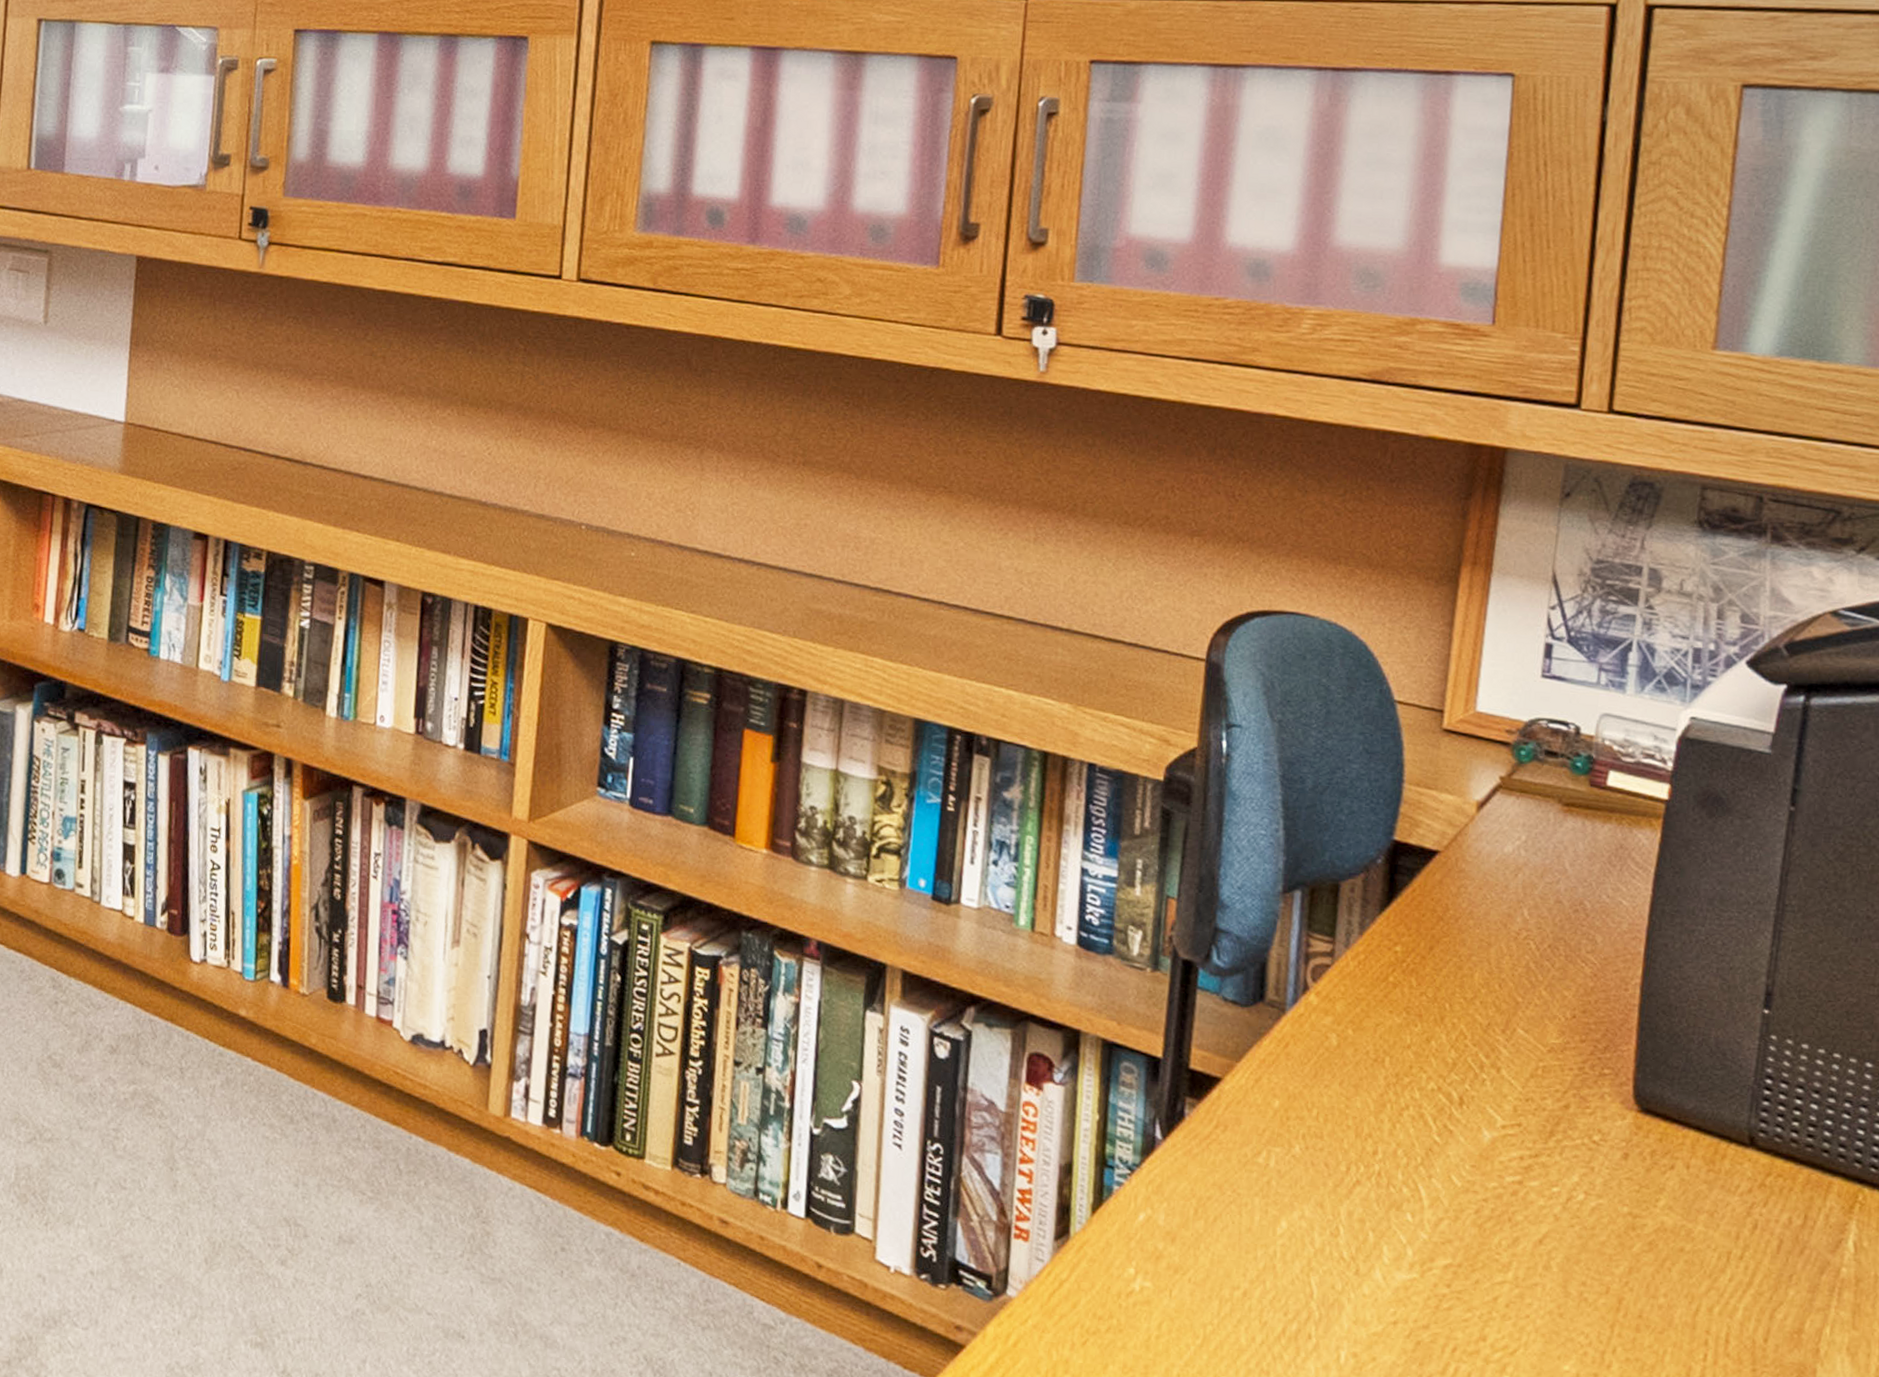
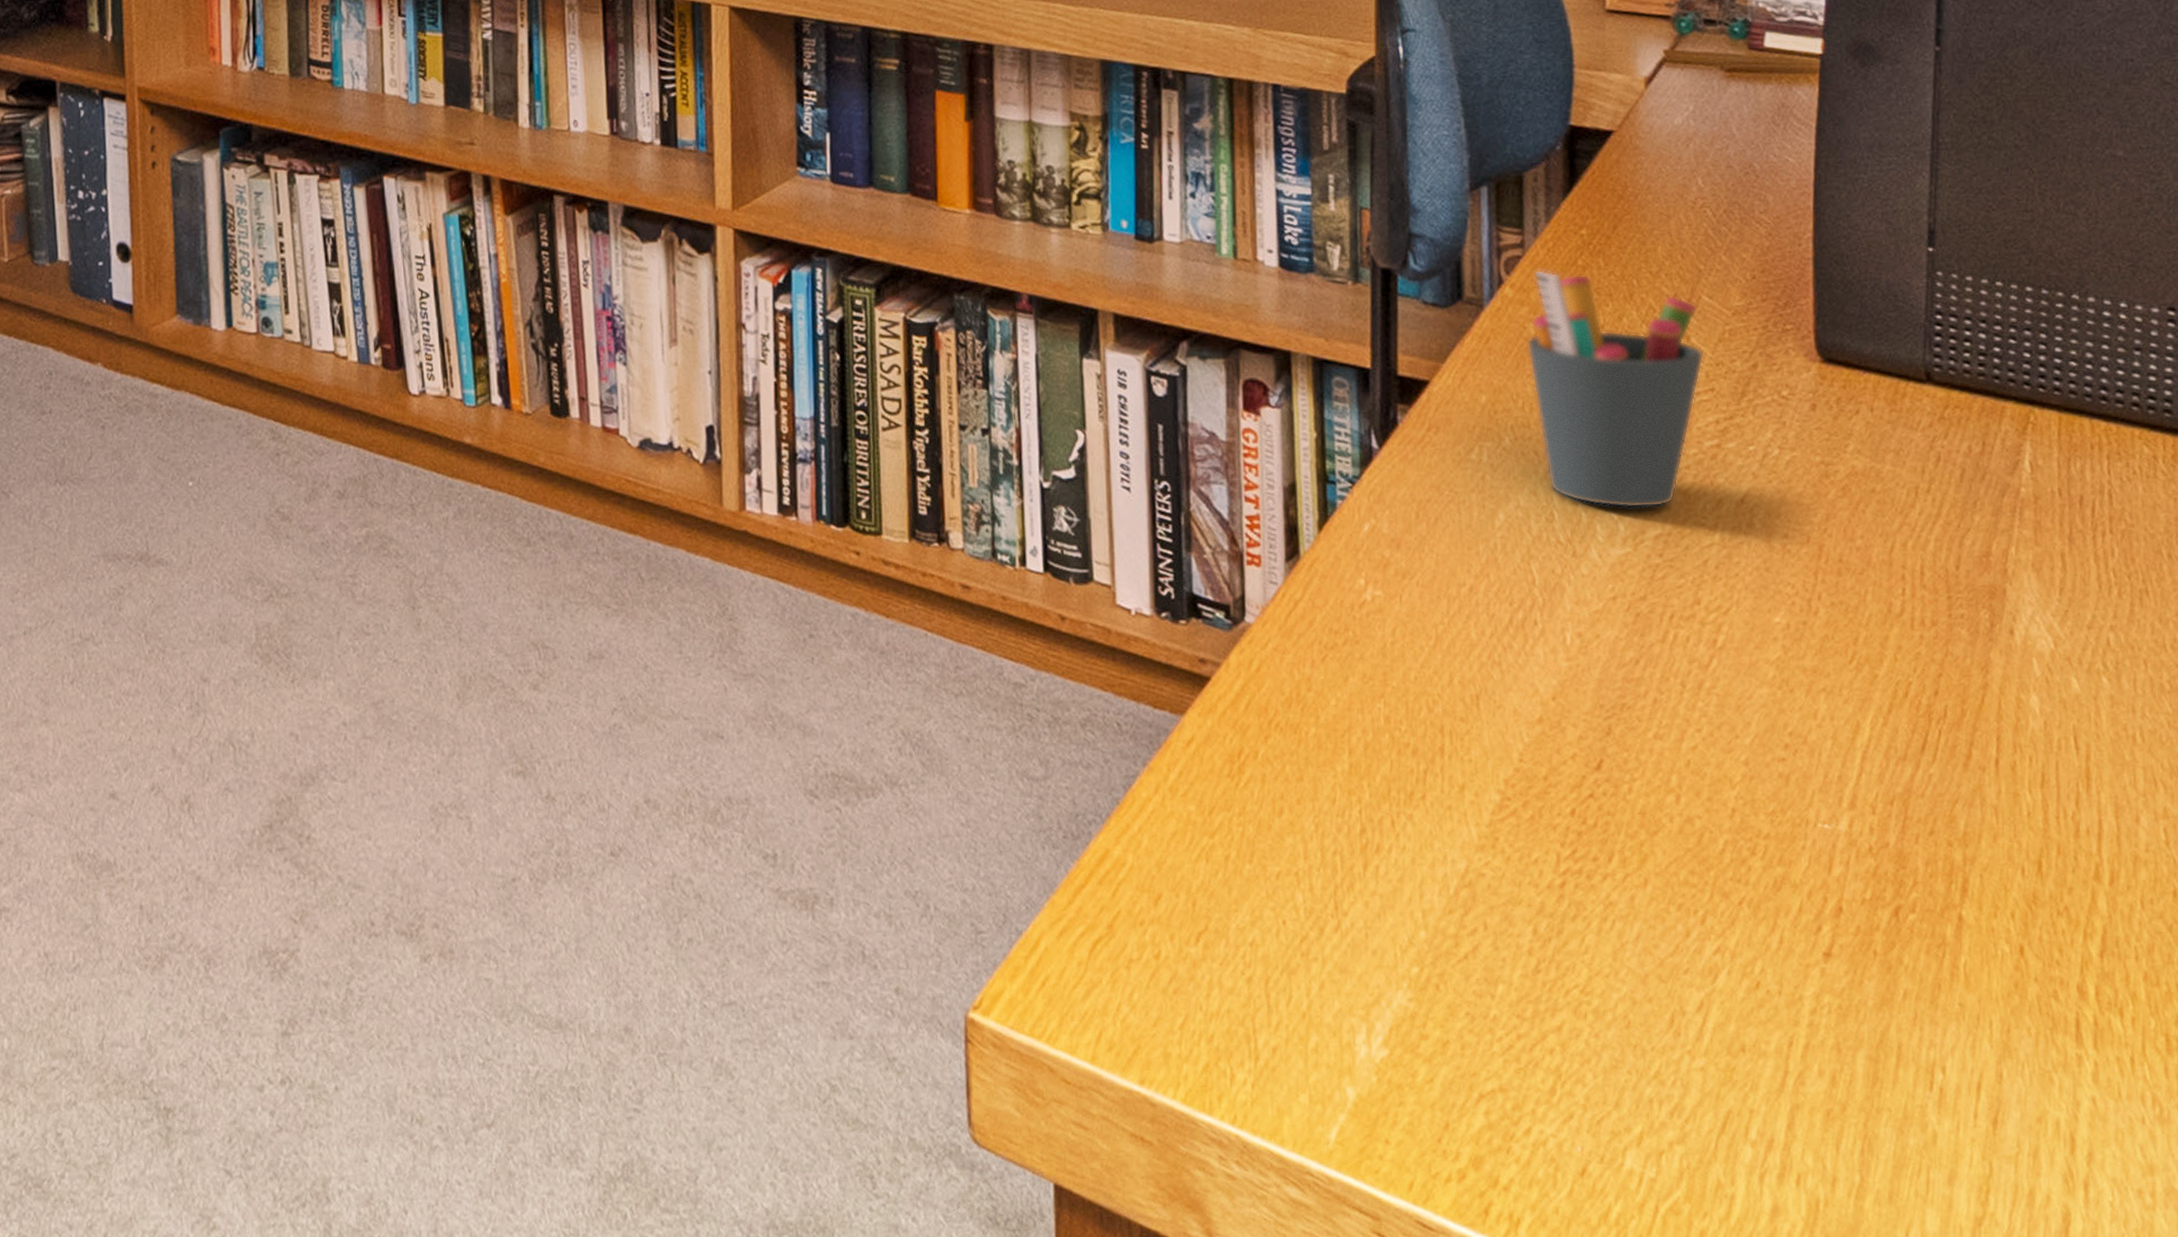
pen holder: none [1327,980,1514,1237] -> present [1527,269,1704,509]

